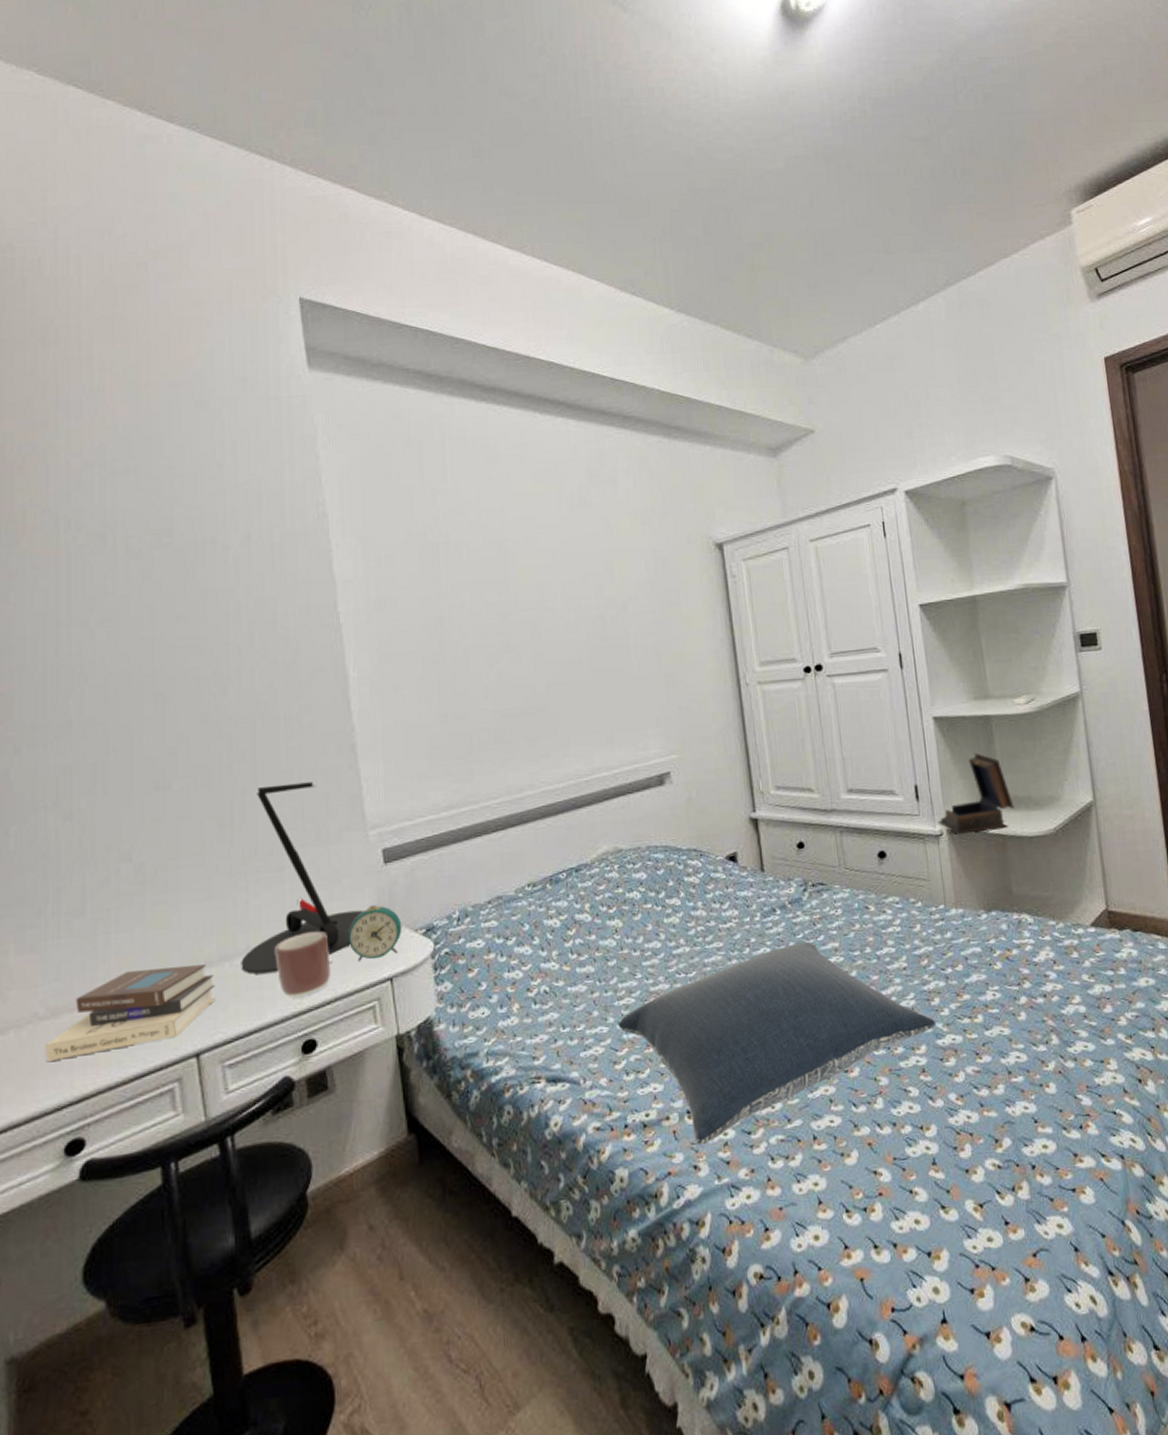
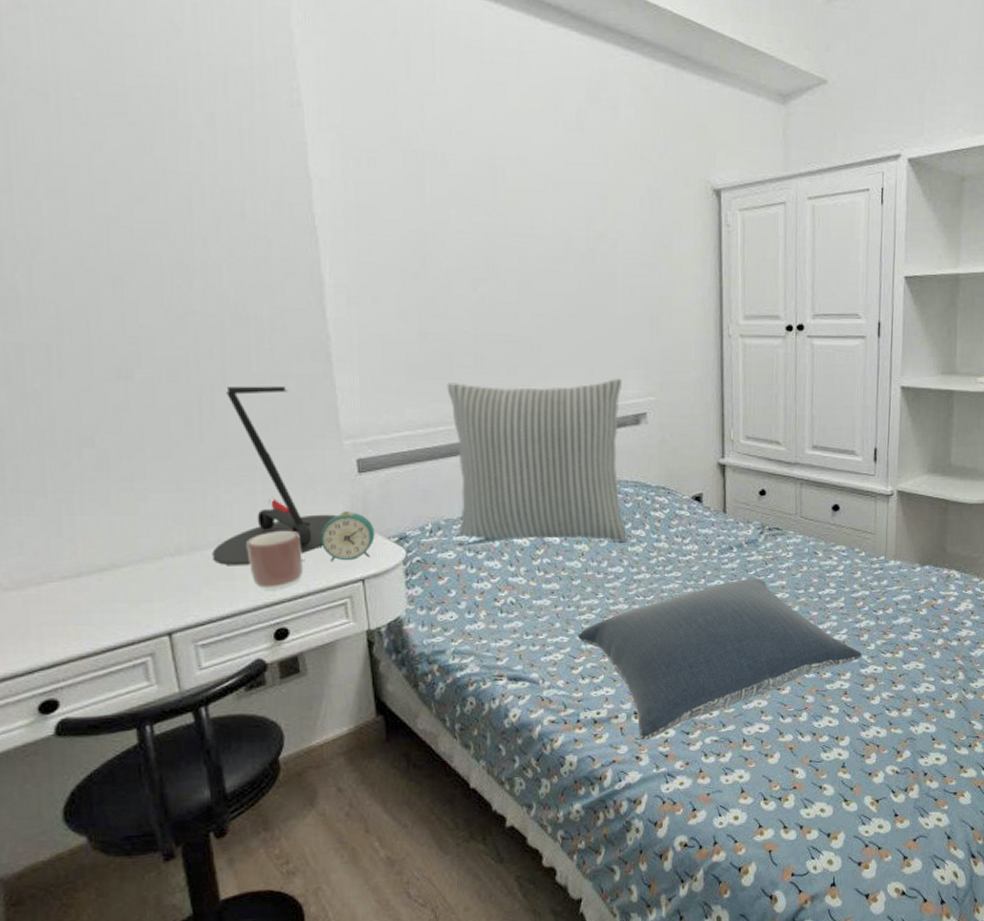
books: present [45,964,215,1063] -> none [12,552,186,630]
pillow: none [468,739,662,933] -> present [447,378,627,546]
decorative box: present [937,753,1014,836] -> none [890,424,961,497]

